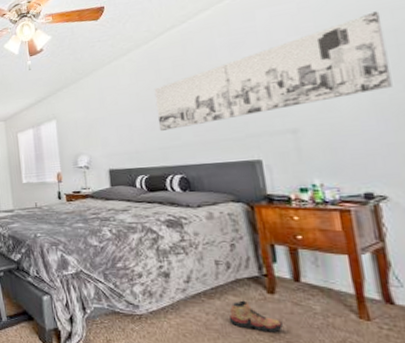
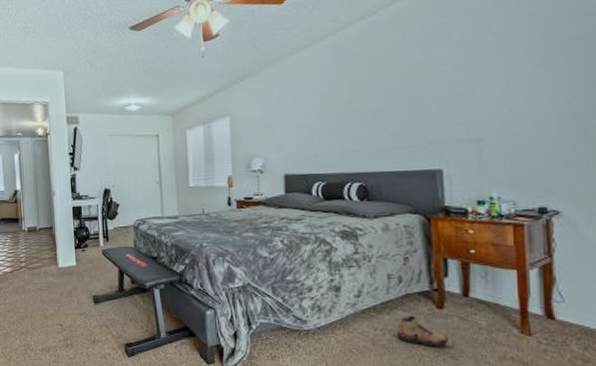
wall art: present [154,11,393,132] -> none [338,15,577,135]

